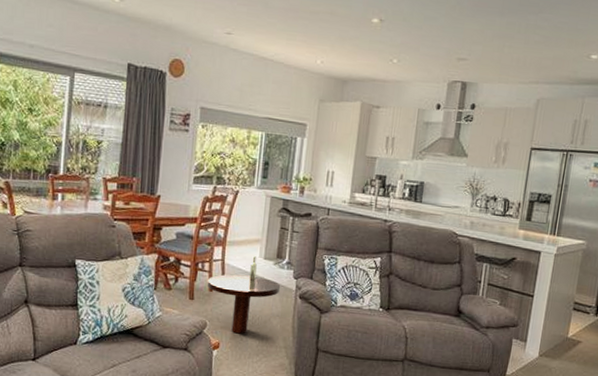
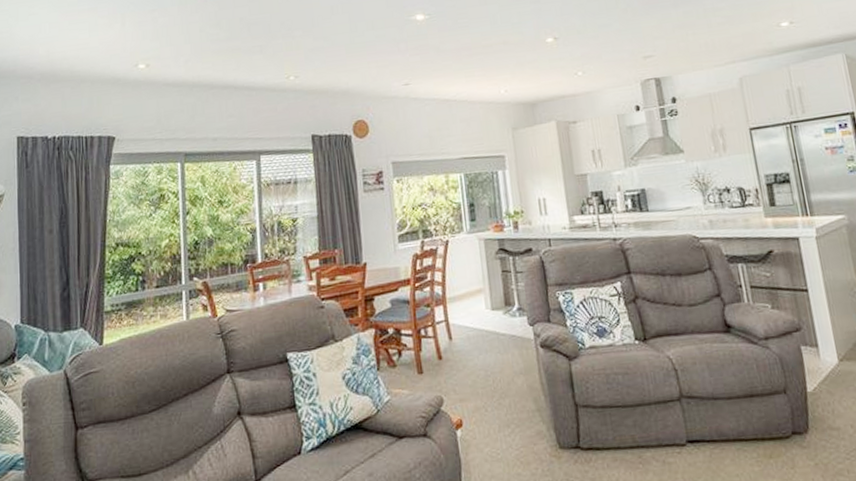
coffee table: present [206,256,281,334] -> none [433,309,518,405]

